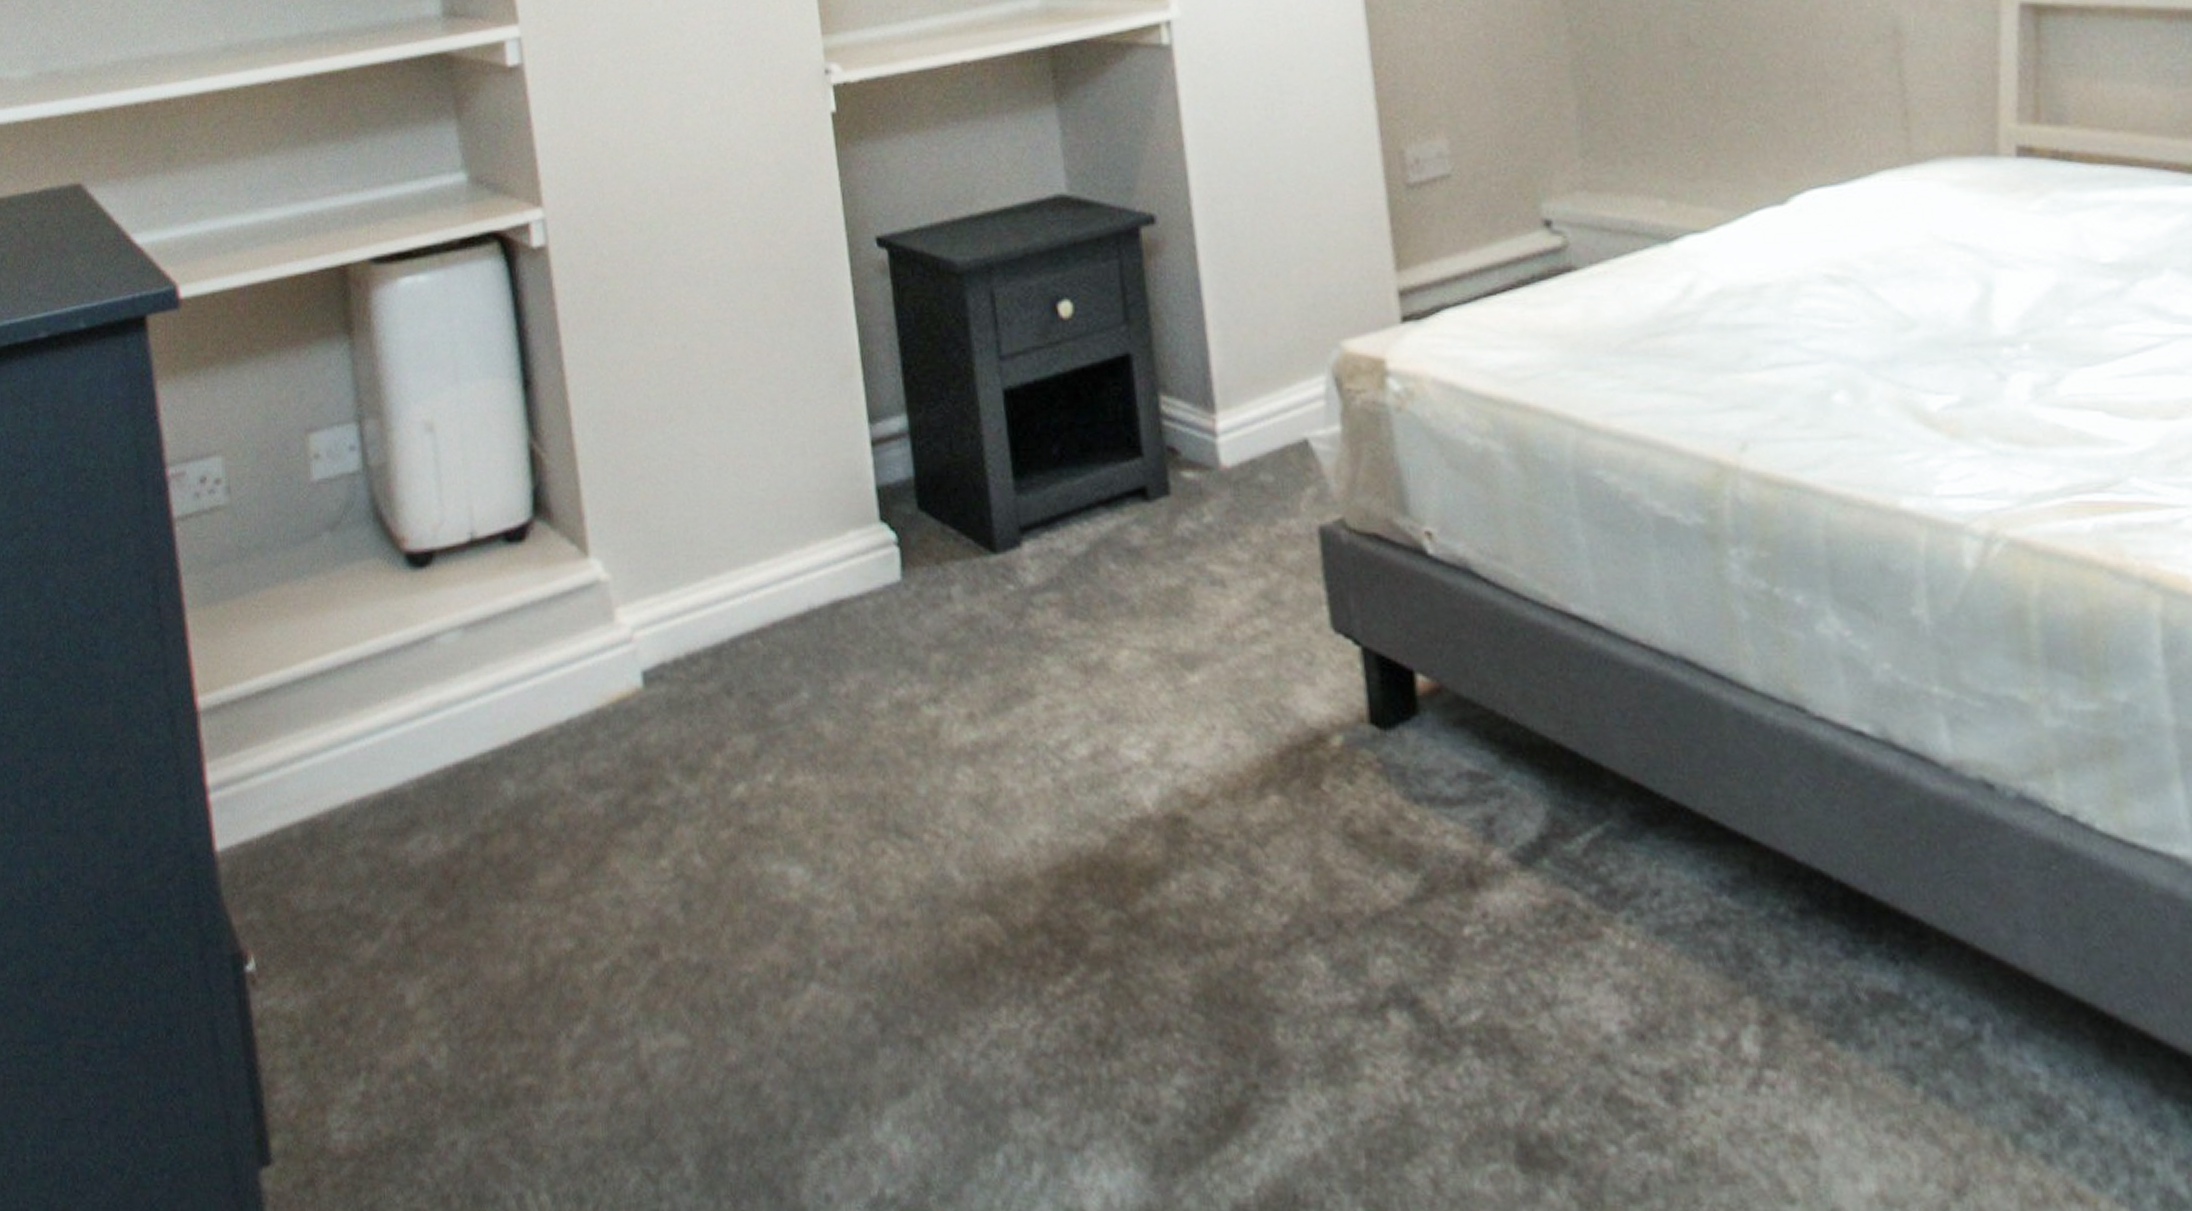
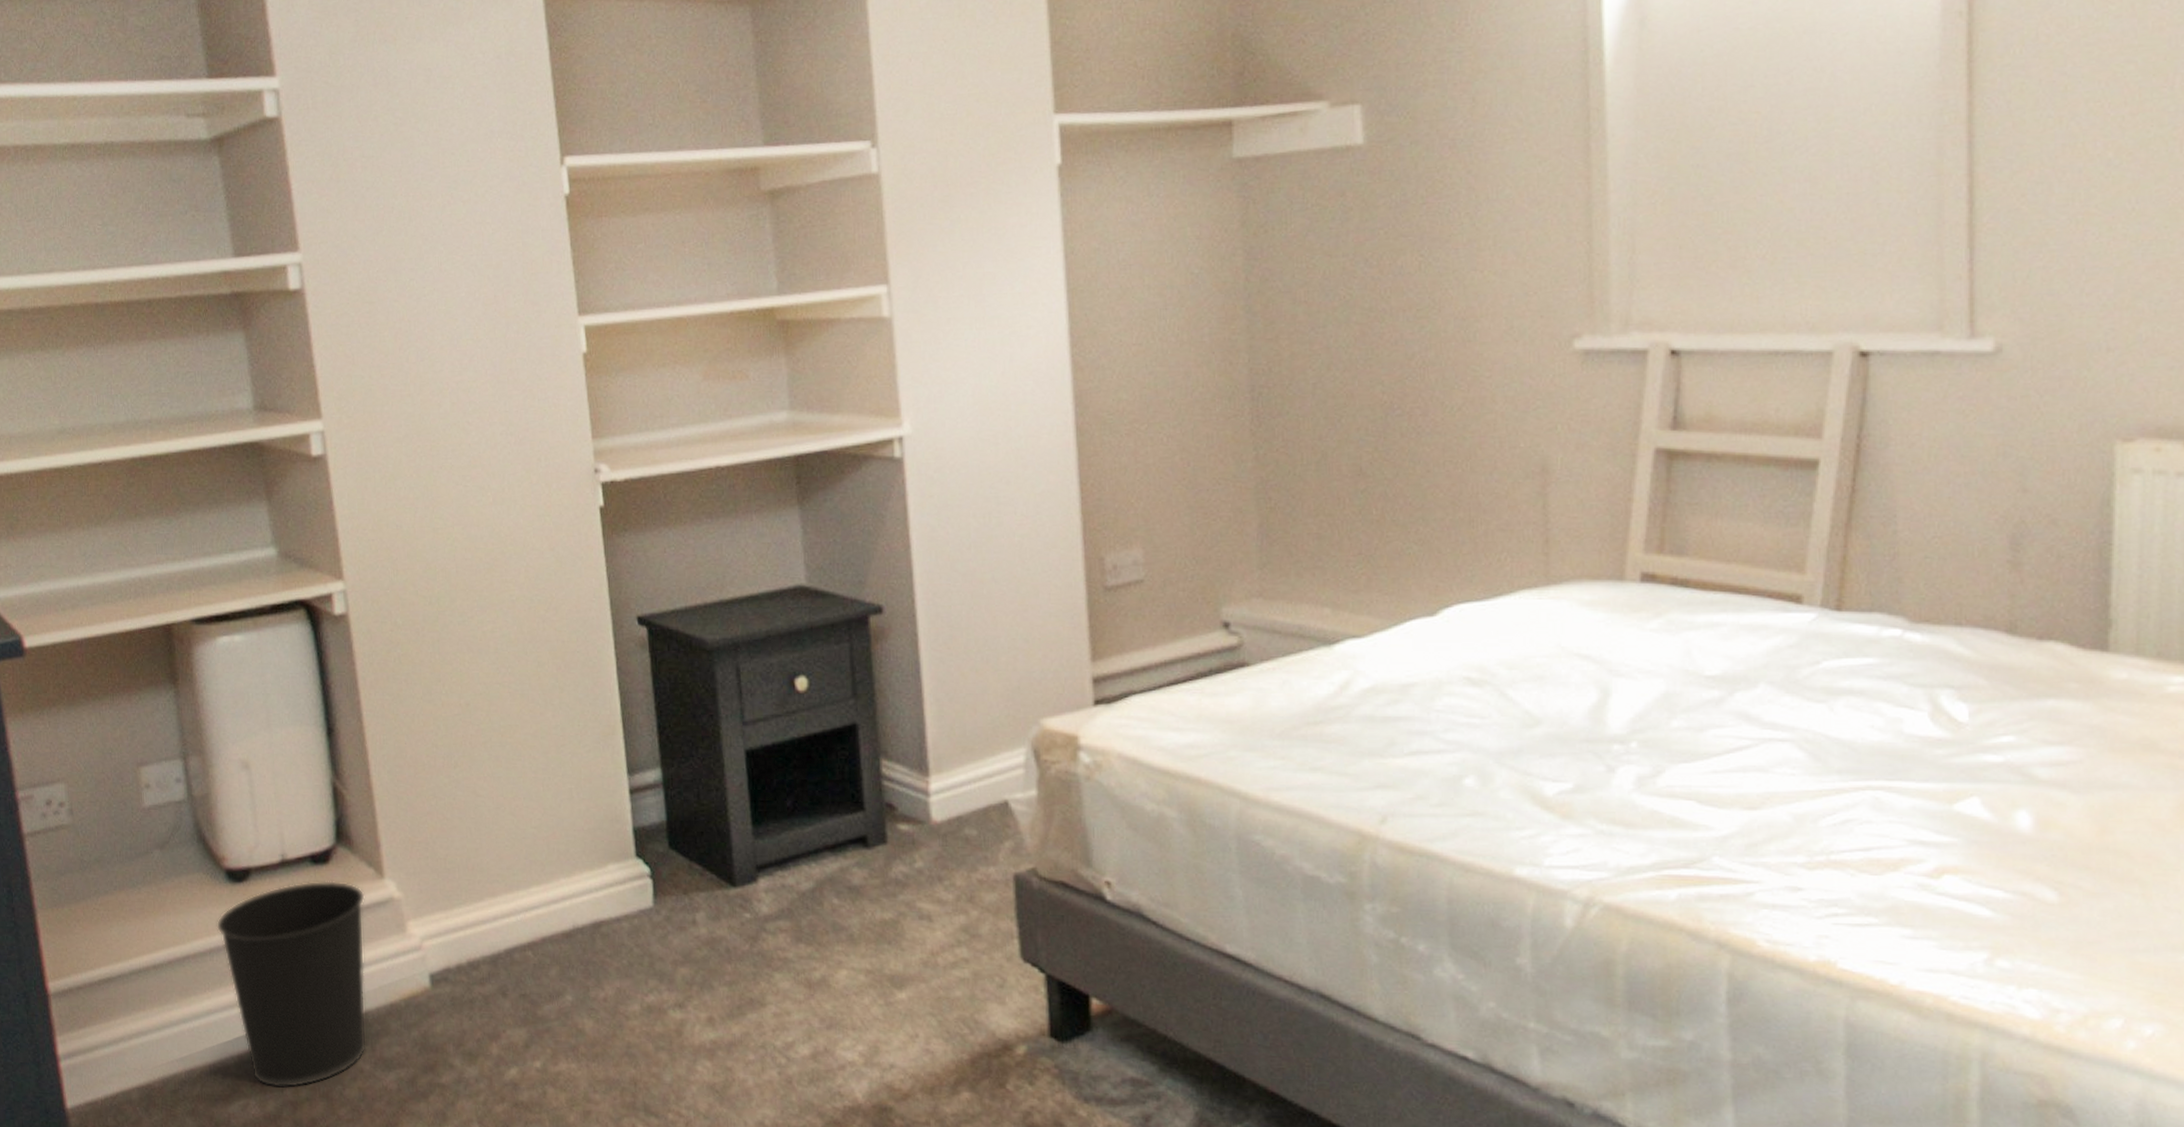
wastebasket: none [394,562,568,817] -> present [216,881,366,1088]

